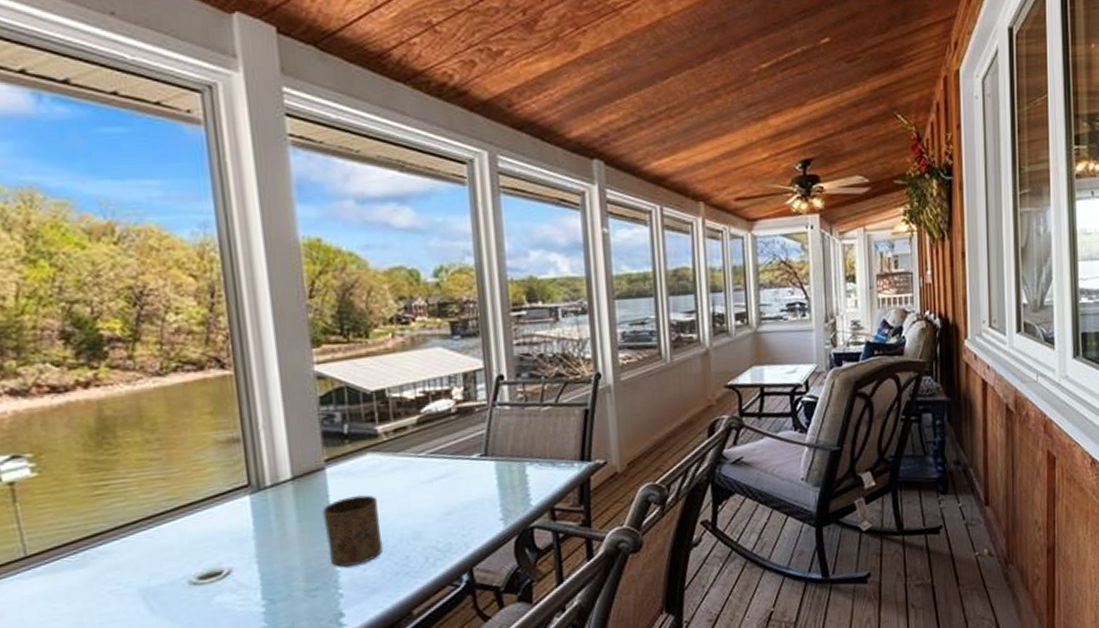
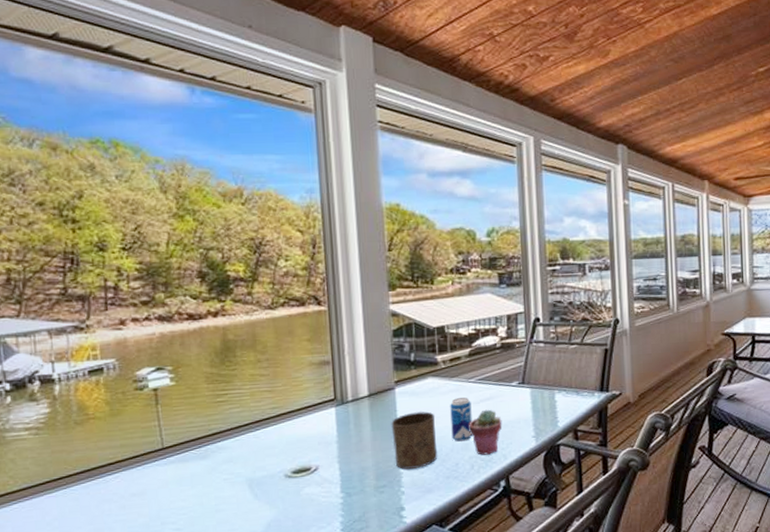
beverage can: none [396,475,426,530] -> present [450,396,473,442]
potted succulent: none [420,488,462,545] -> present [469,409,503,455]

